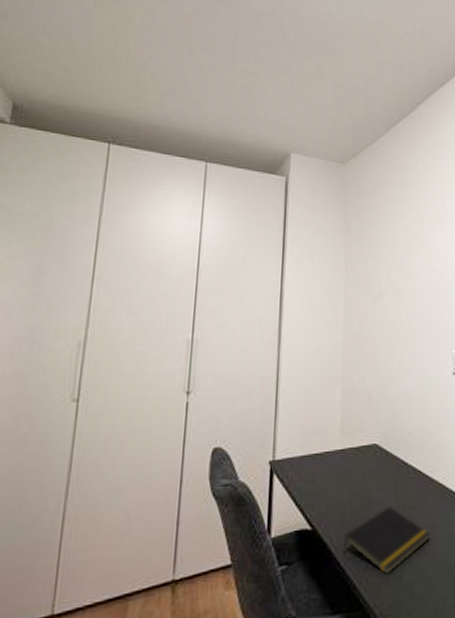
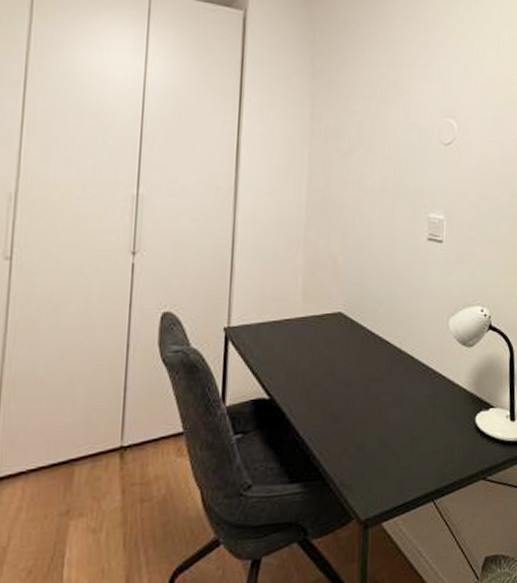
notepad: present [342,506,431,575] -> none [302,377,397,446]

